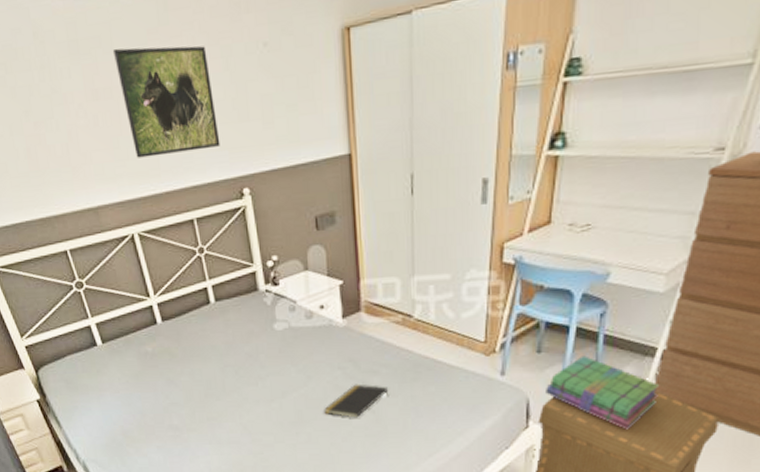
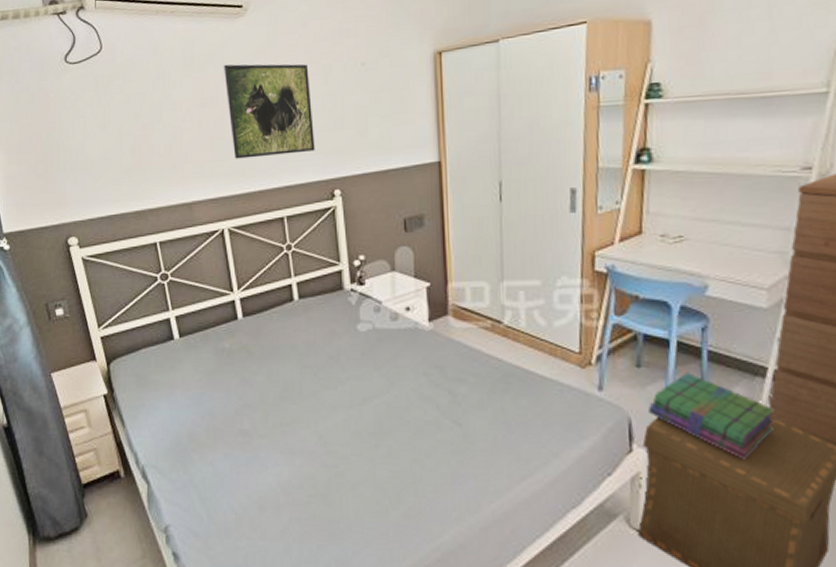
notepad: present [324,384,388,418] -> none [407,393,476,431]

